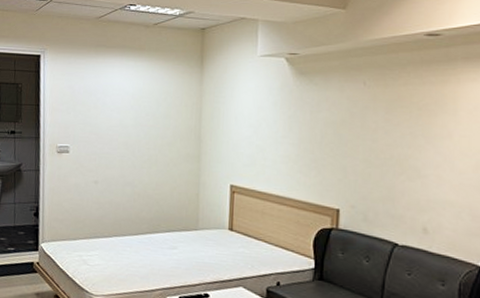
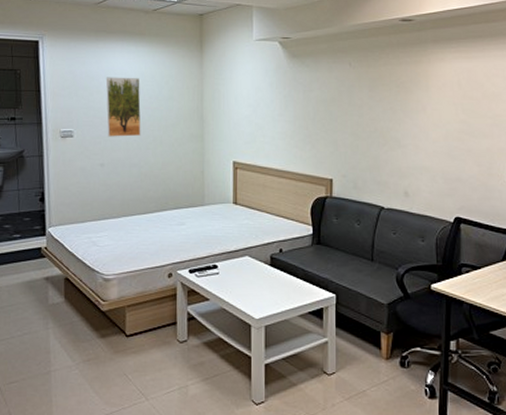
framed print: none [102,92,138,155] -> present [106,77,141,137]

